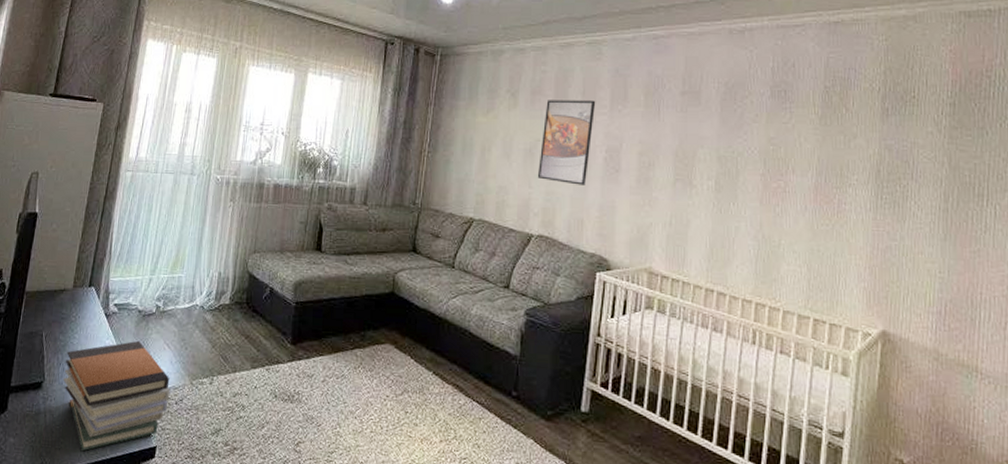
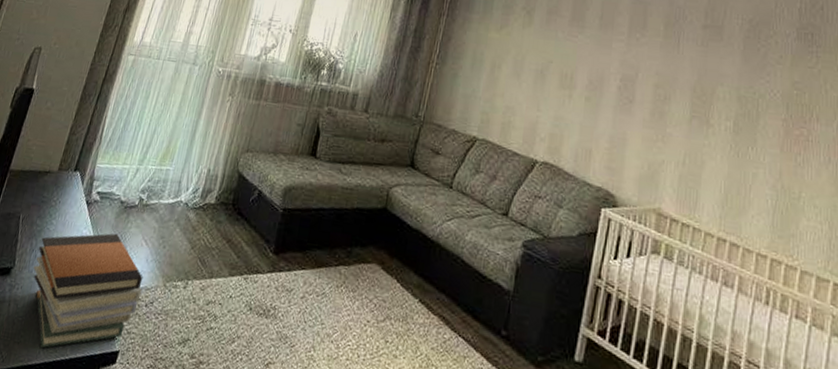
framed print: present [537,100,596,185] -> none [546,21,614,114]

